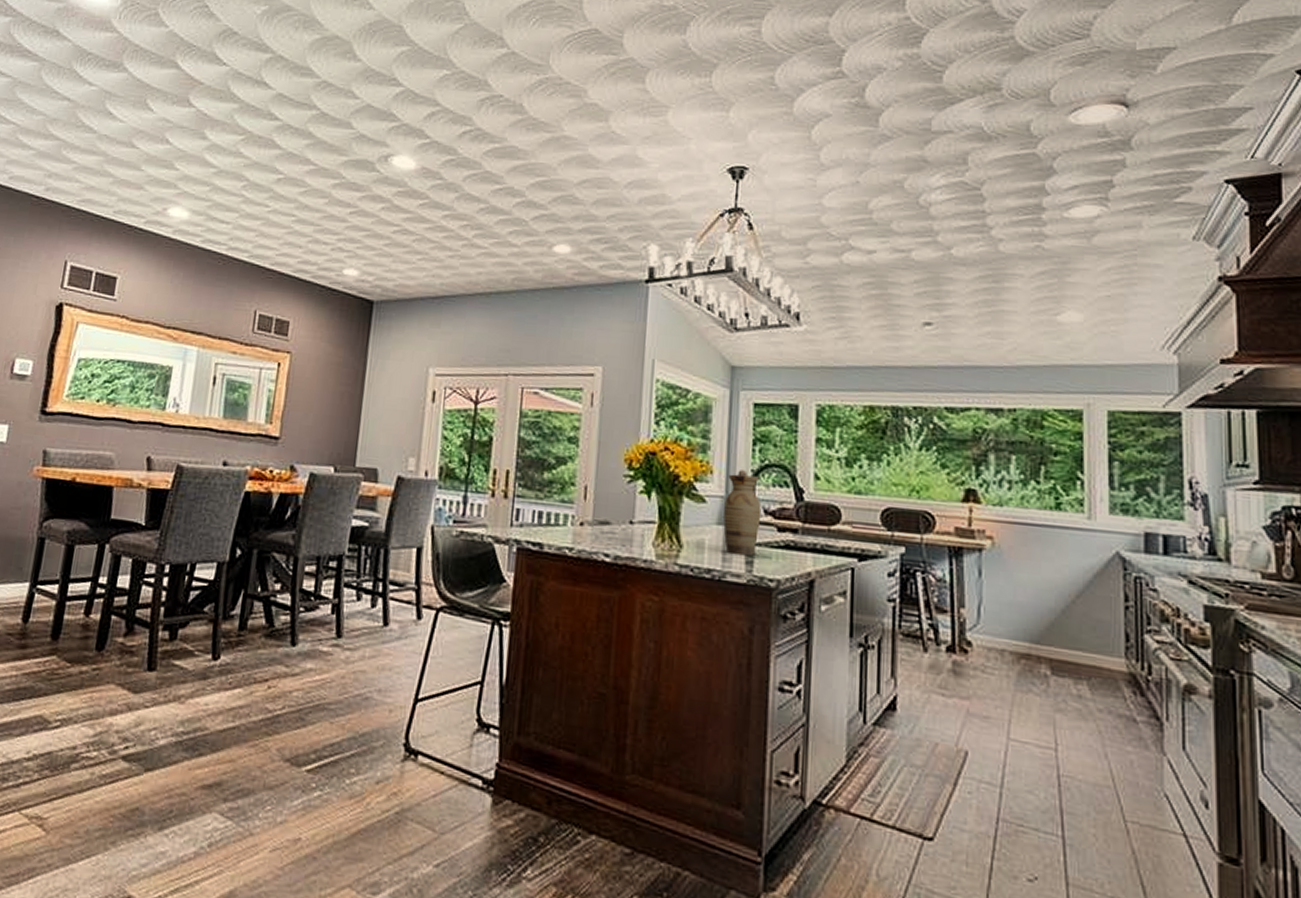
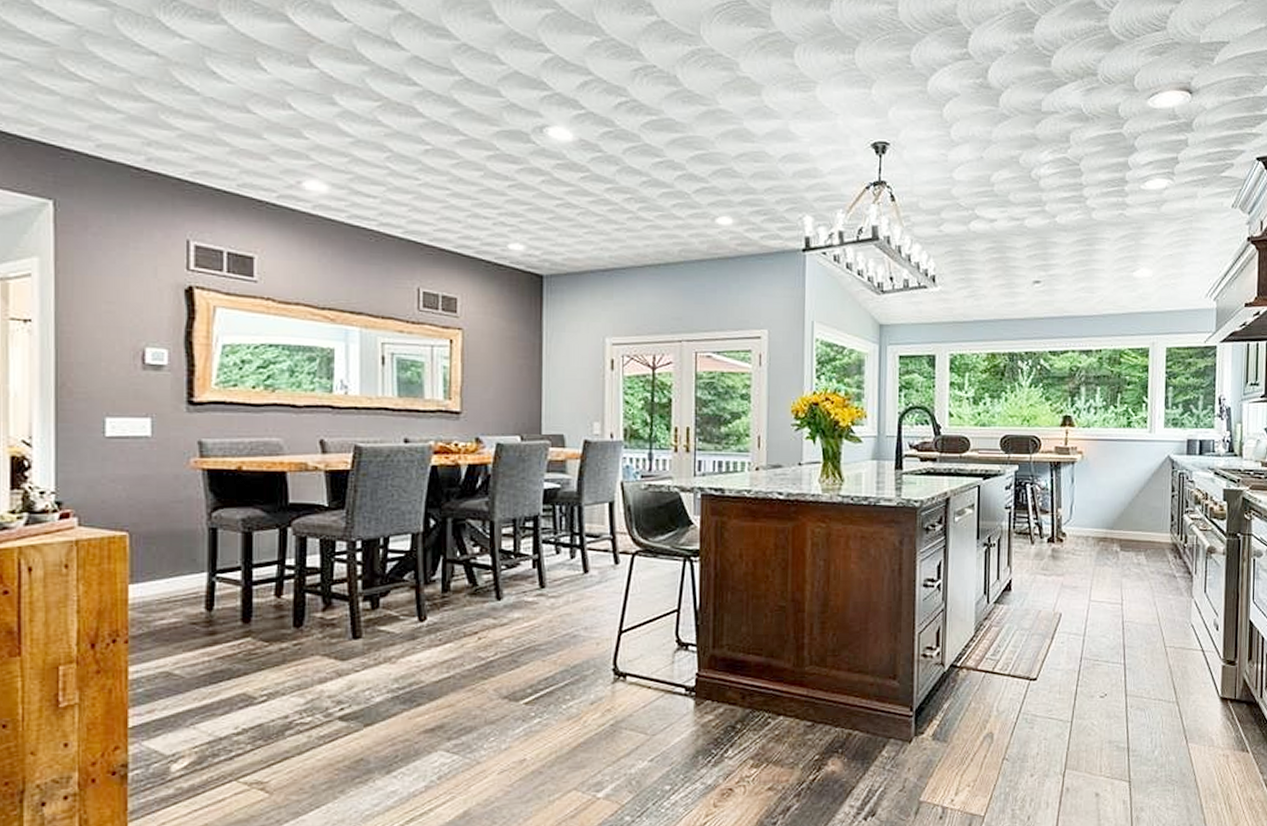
ceramic jug: present [723,470,762,557] -> none [877,413,907,484]

